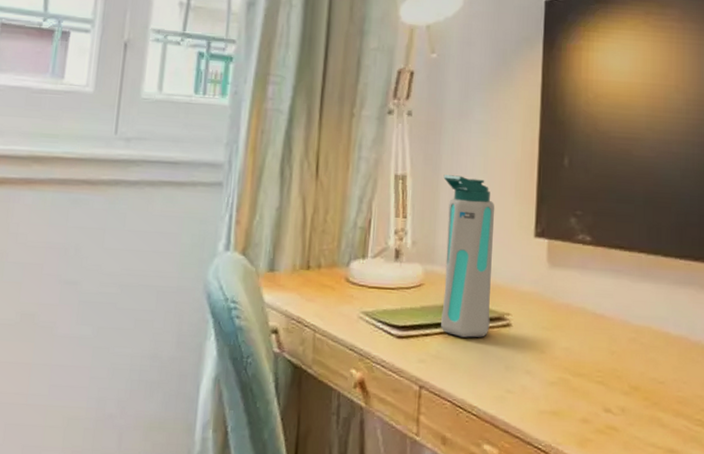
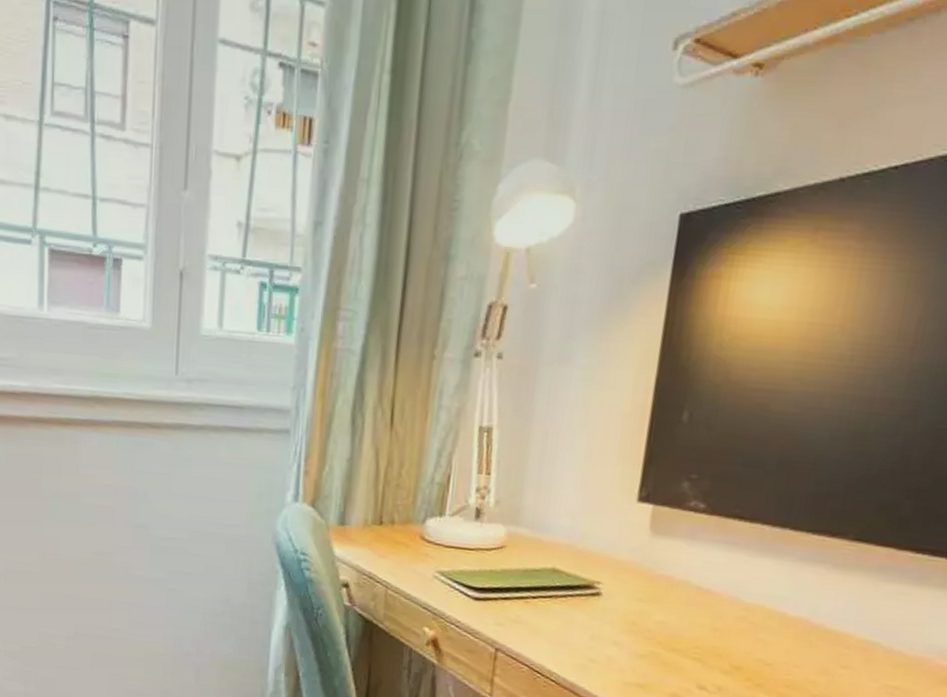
water bottle: present [441,175,495,338] -> none [522,428,594,605]

